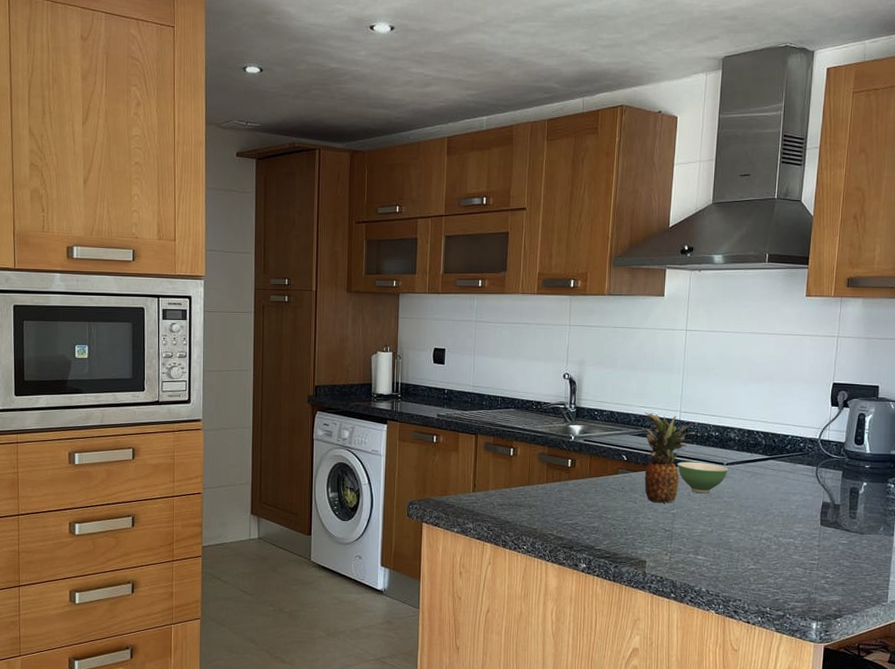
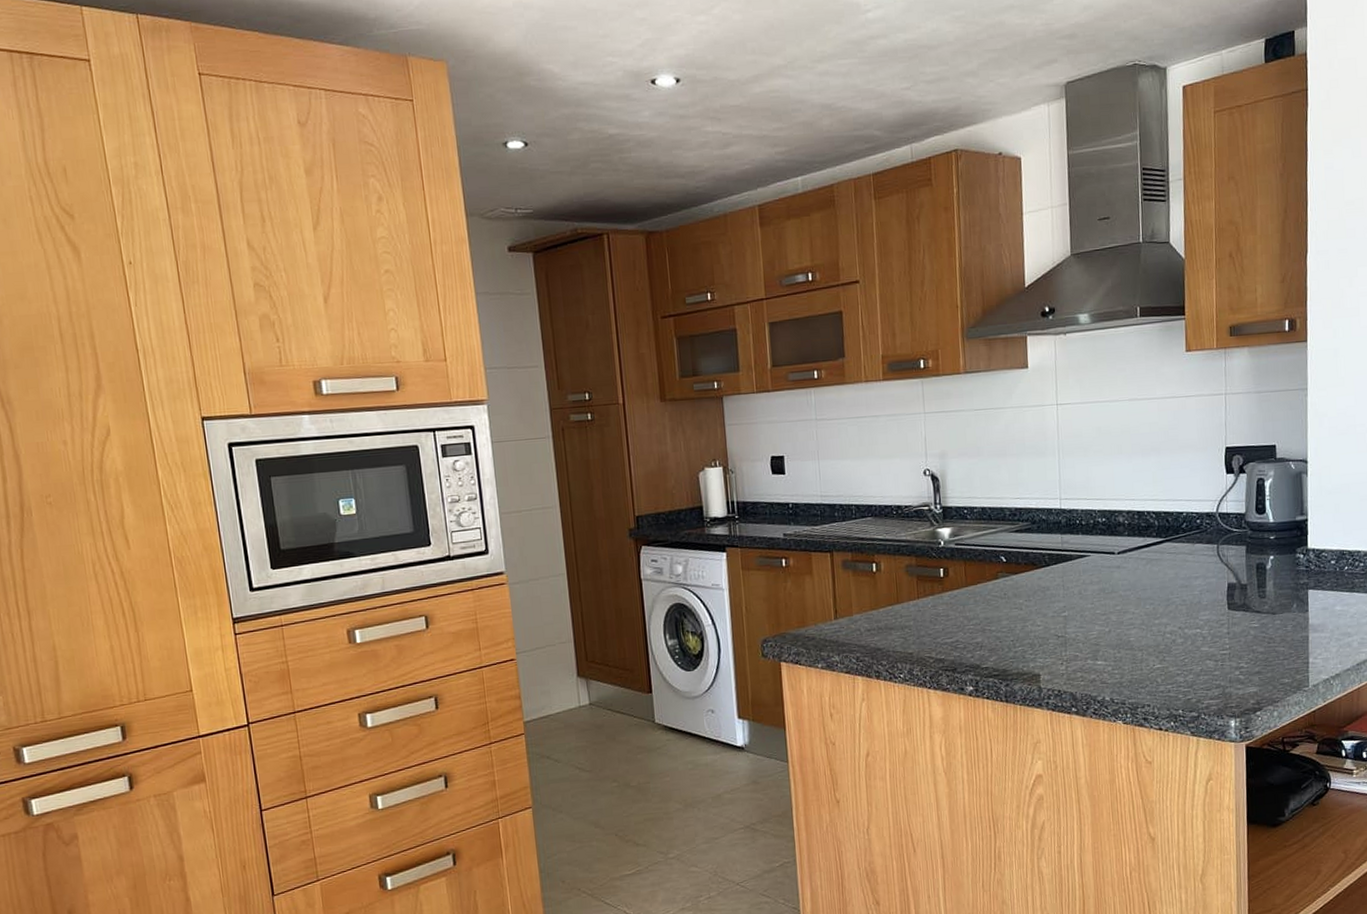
fruit: present [644,412,696,503] -> none [1020,504,1080,606]
bowl: present [677,461,729,494] -> none [1063,554,1121,590]

